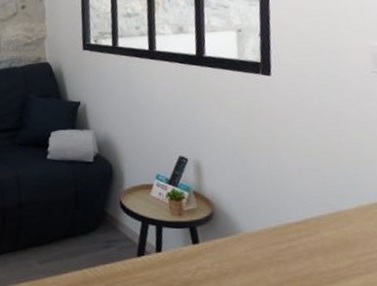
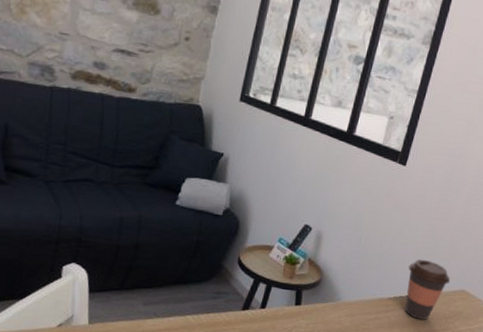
coffee cup: none [309,172,368,242] -> present [405,259,451,320]

